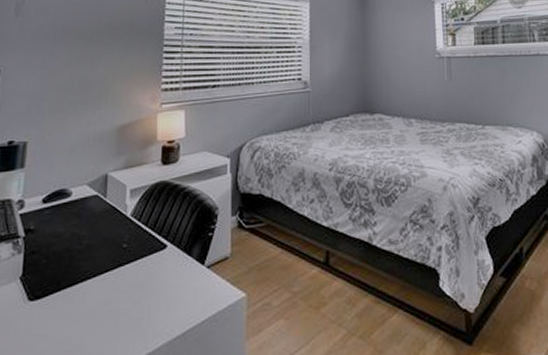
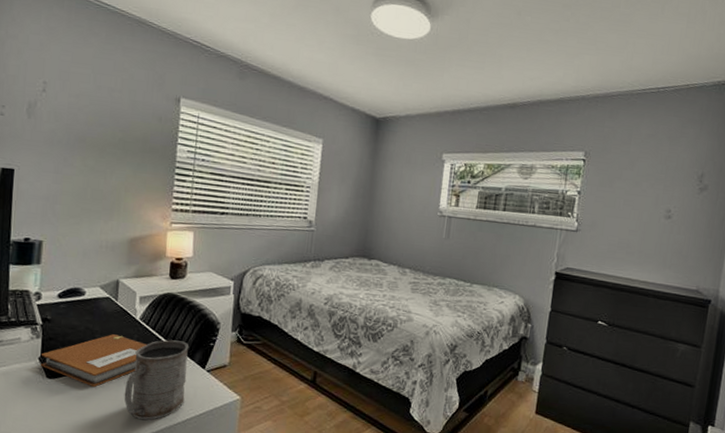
notebook: none [22,237,140,304] -> present [41,334,148,387]
mug: none [115,235,186,338] -> present [124,340,190,420]

